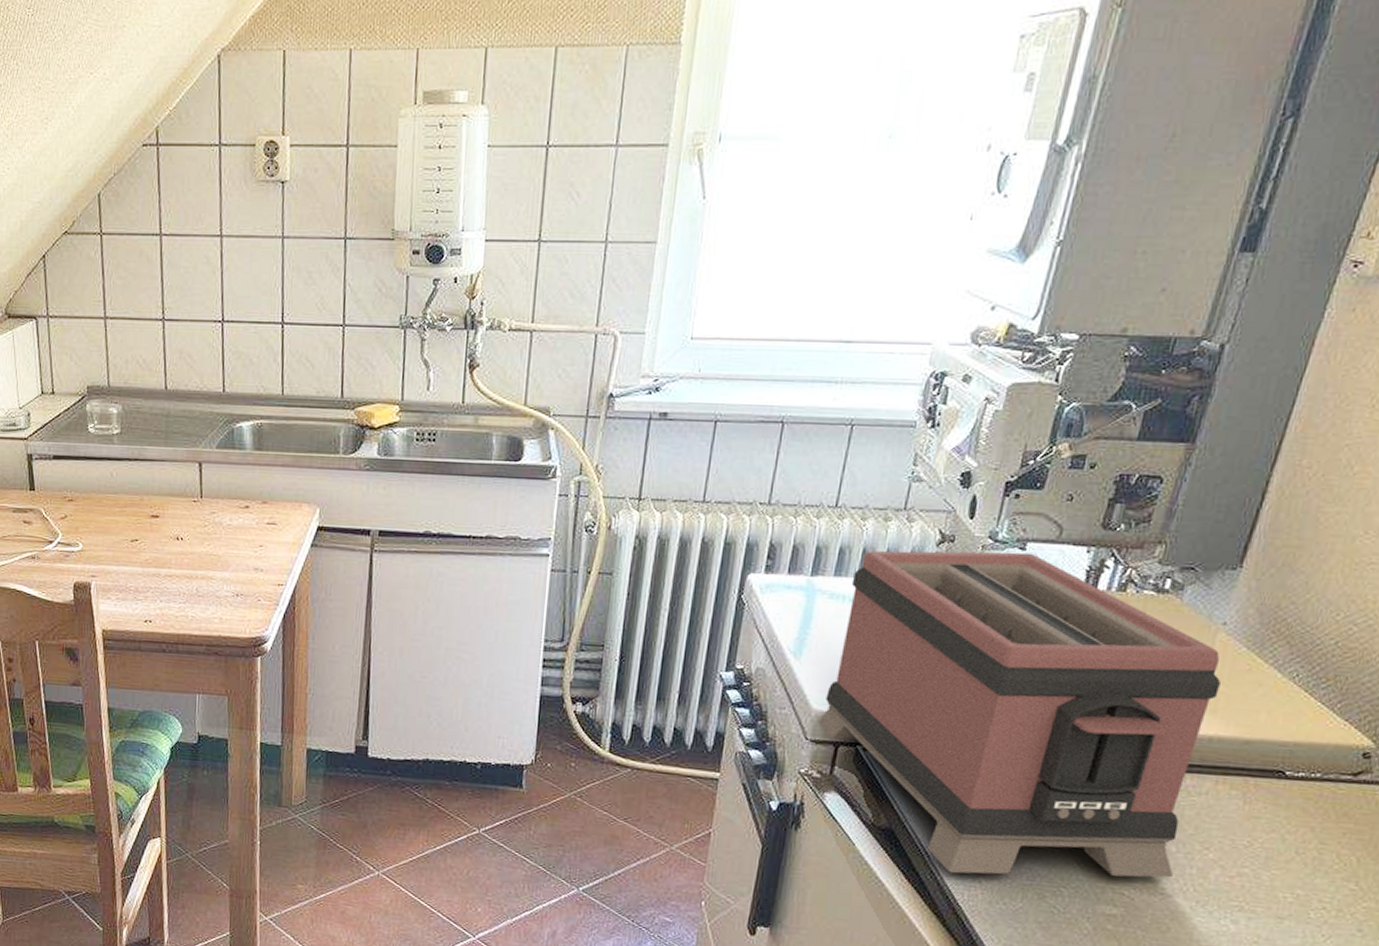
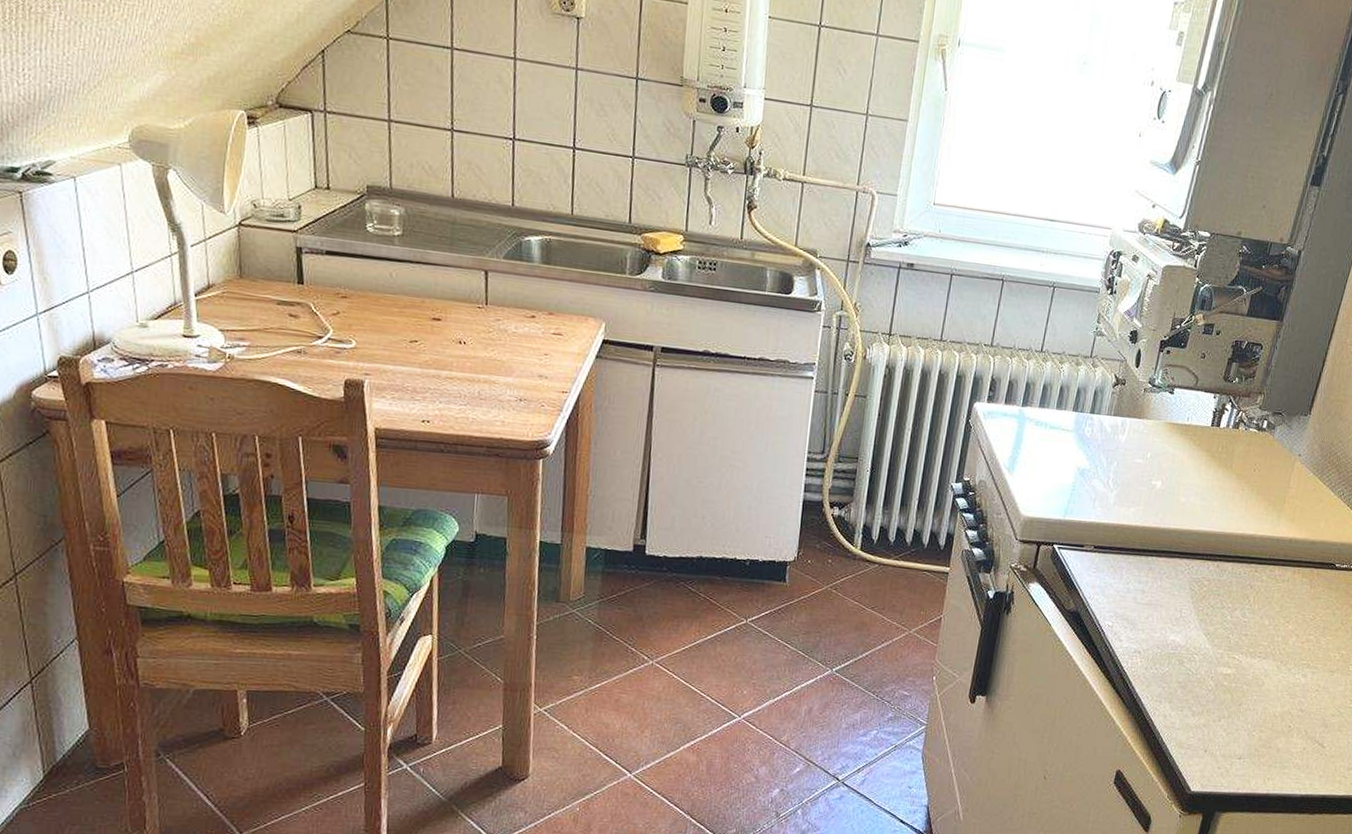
toaster: present [818,550,1221,878] -> none [1025,388,1297,646]

